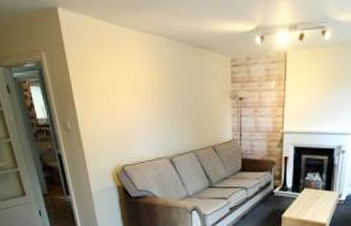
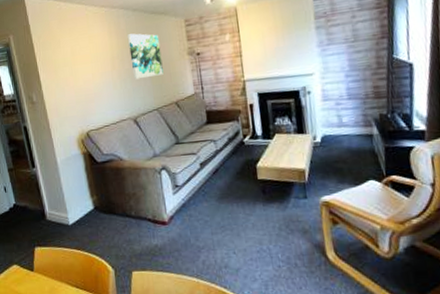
wall art: none [170,67,203,118] -> present [128,33,164,80]

